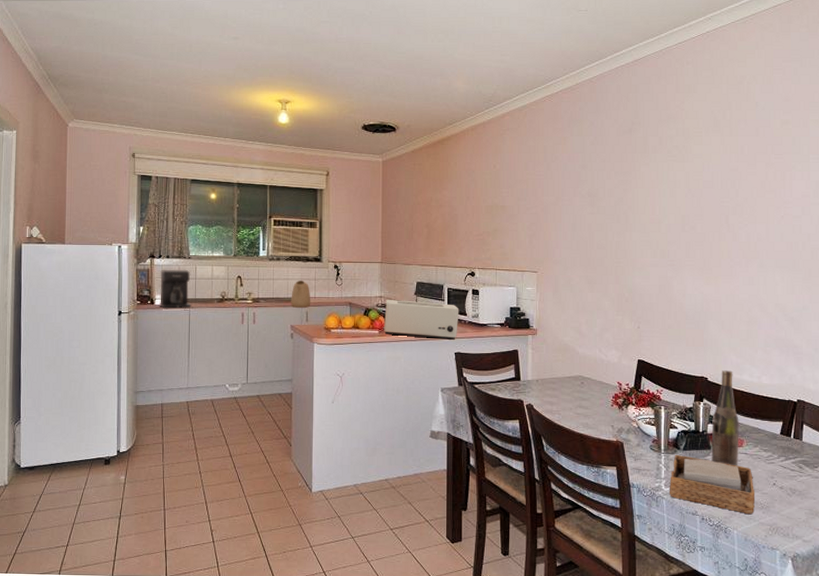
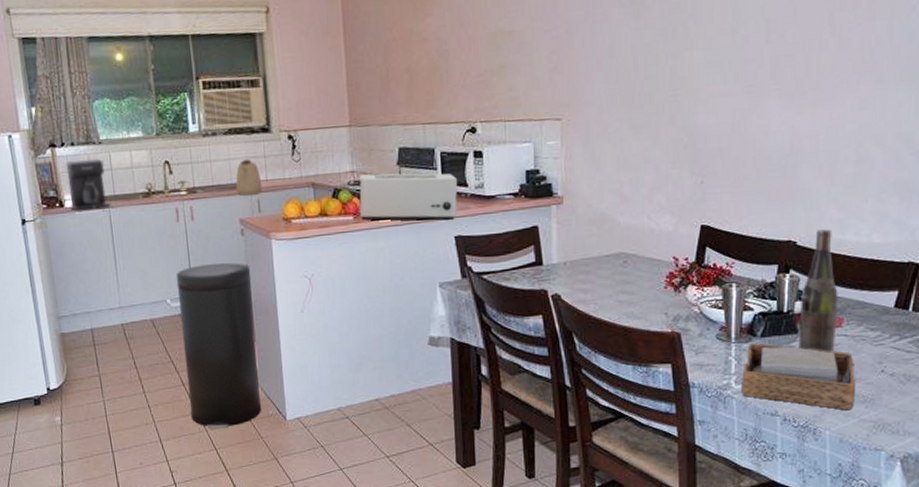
pedal bin: none [234,359,295,495] -> present [176,263,262,428]

